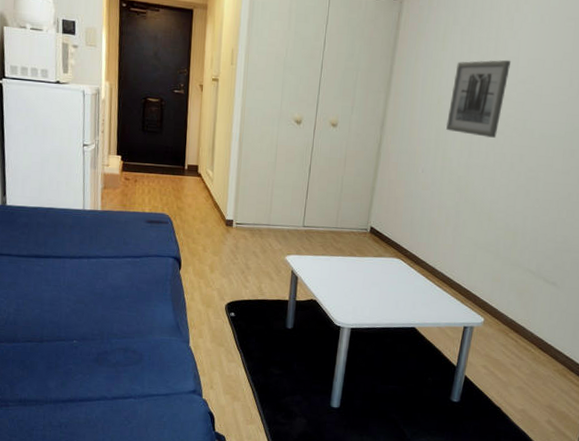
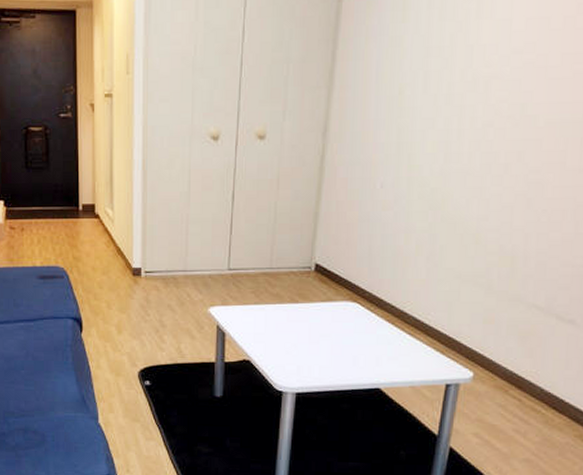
wall art: present [446,59,512,138] -> none [412,23,501,133]

